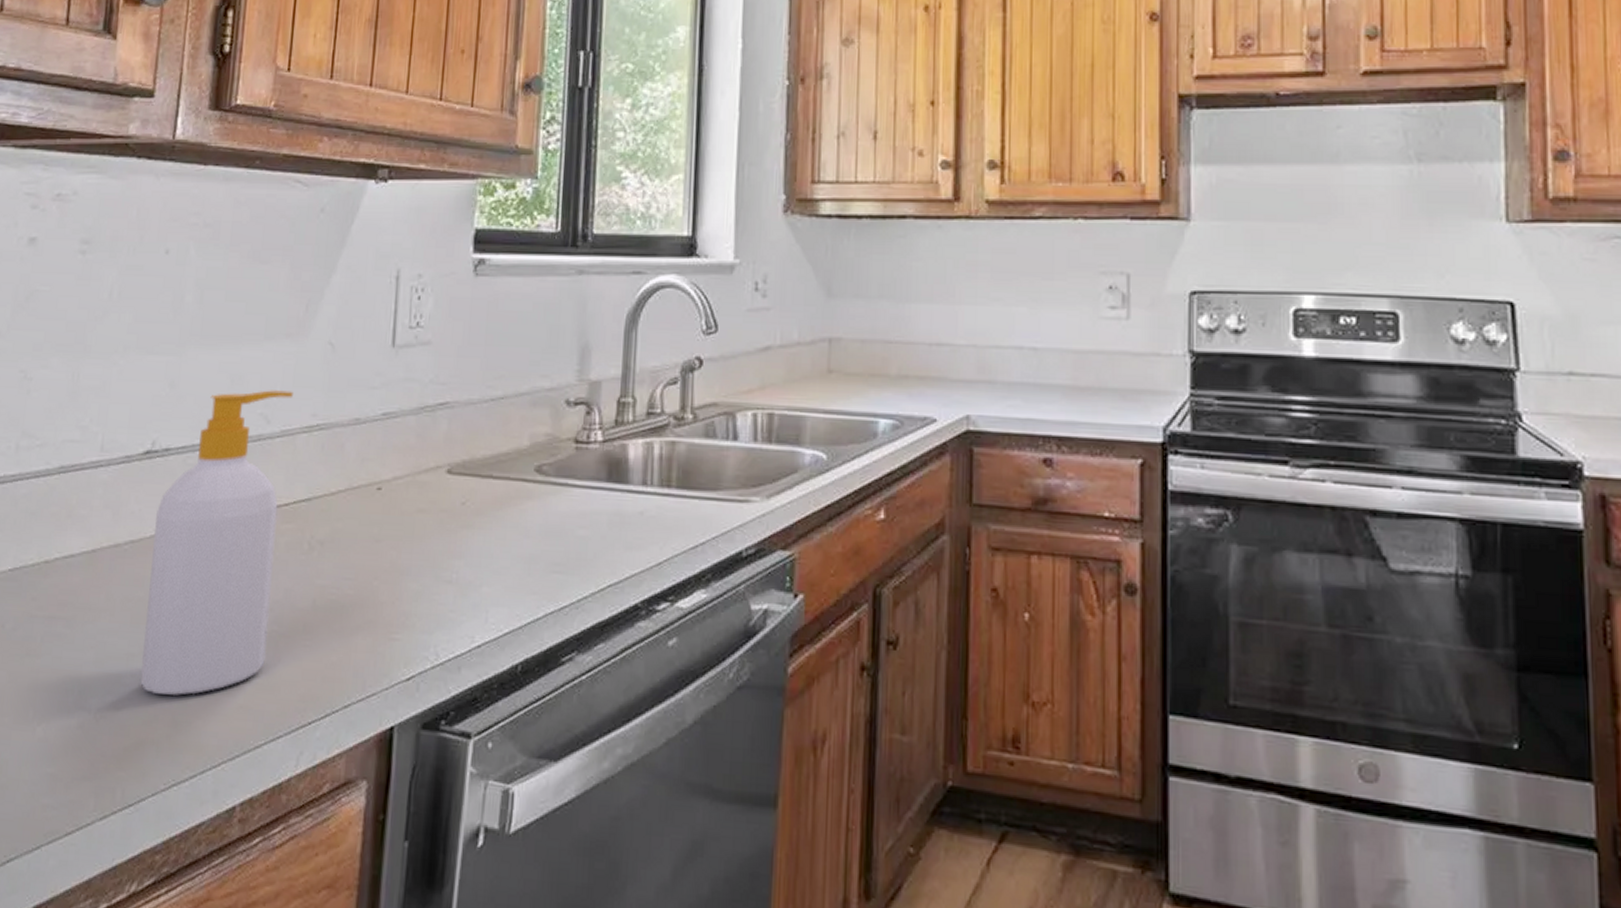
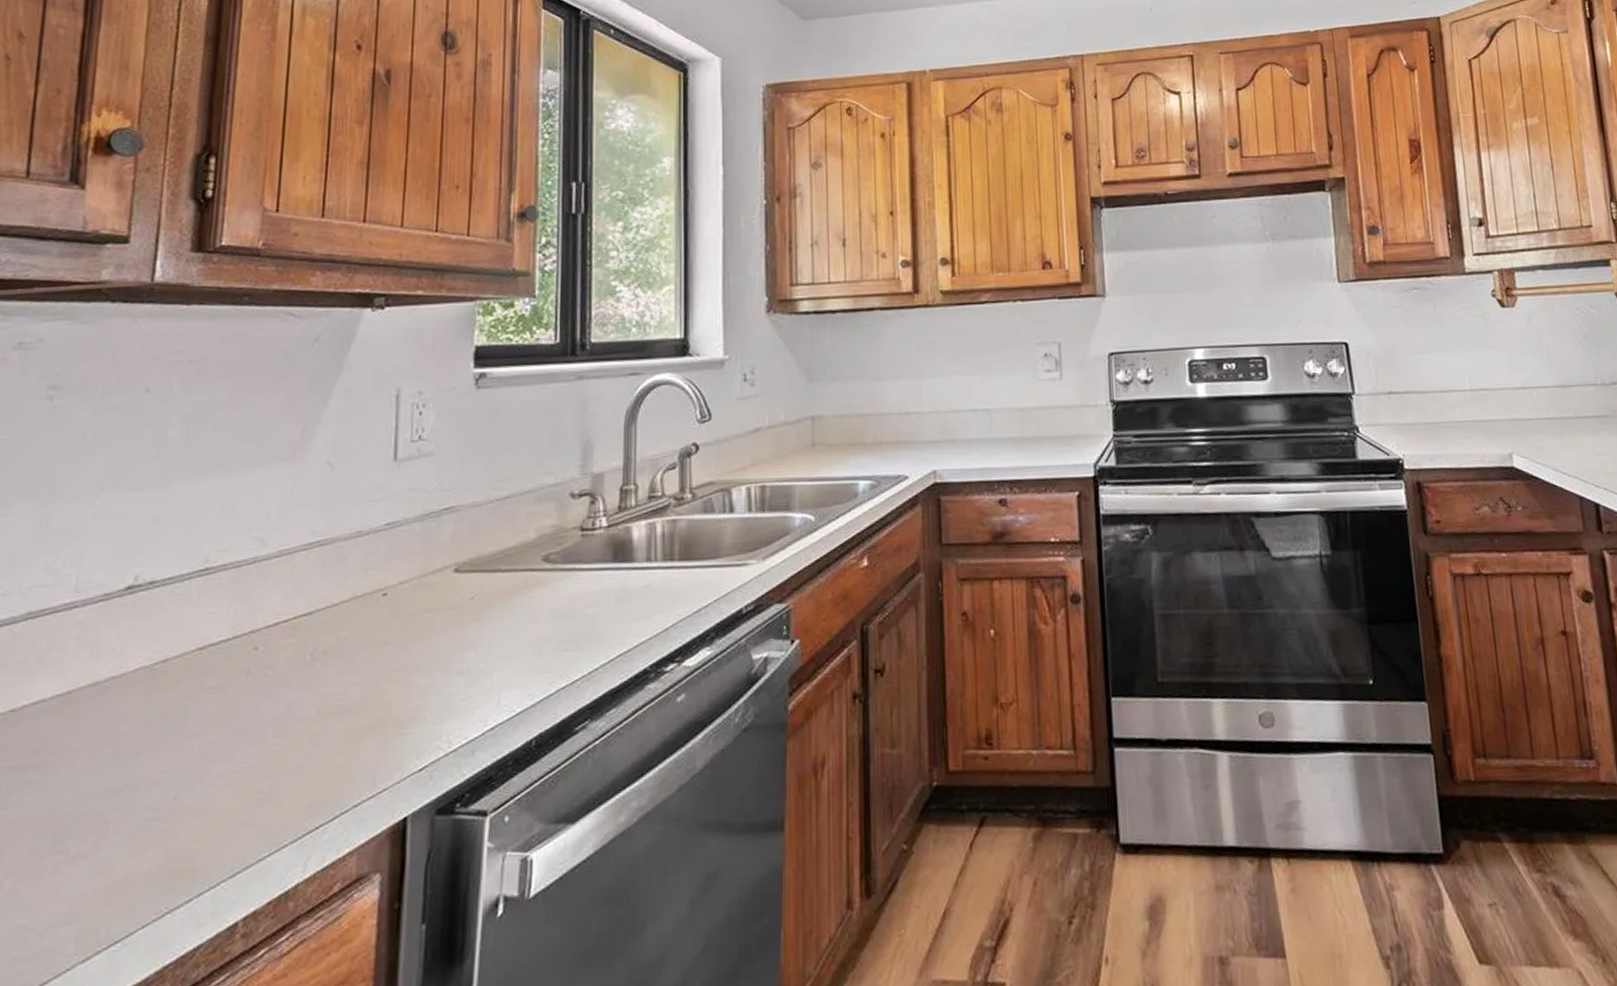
soap bottle: present [139,390,293,695] -> none [125,512,290,825]

